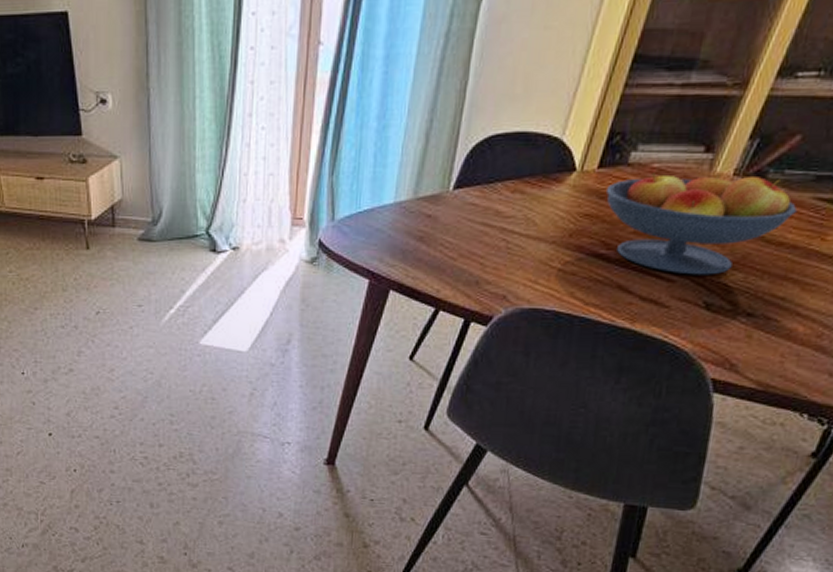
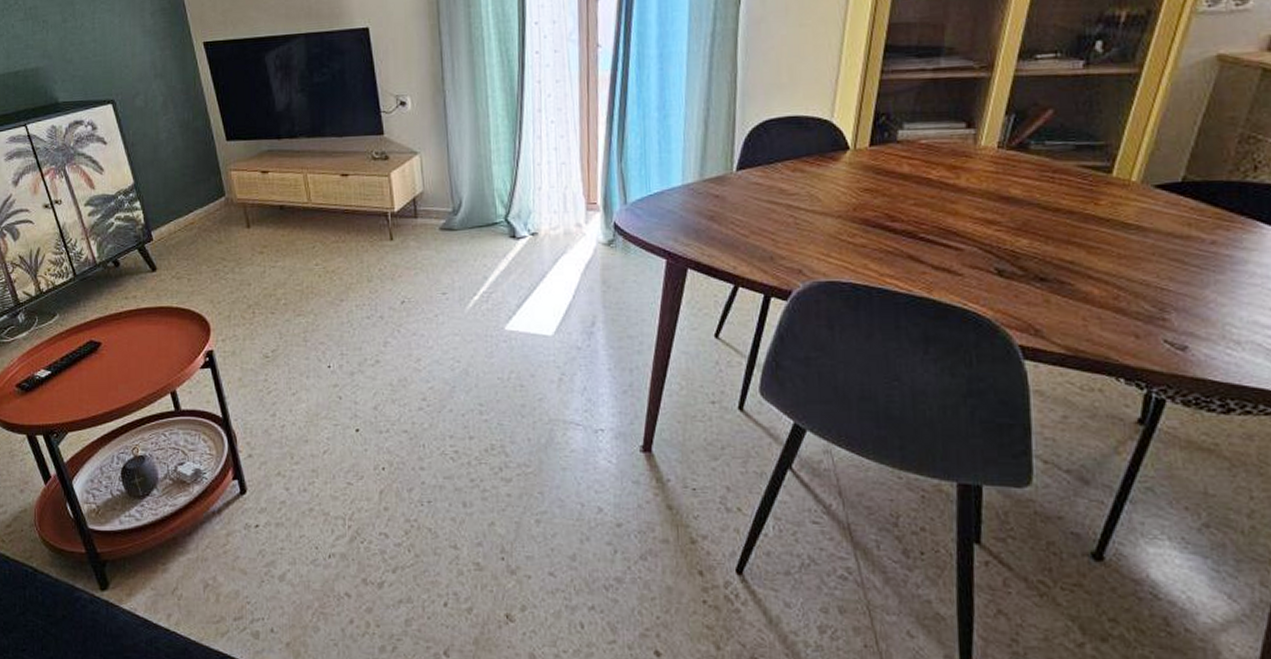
fruit bowl: present [606,173,798,275] -> none [882,147,1066,243]

